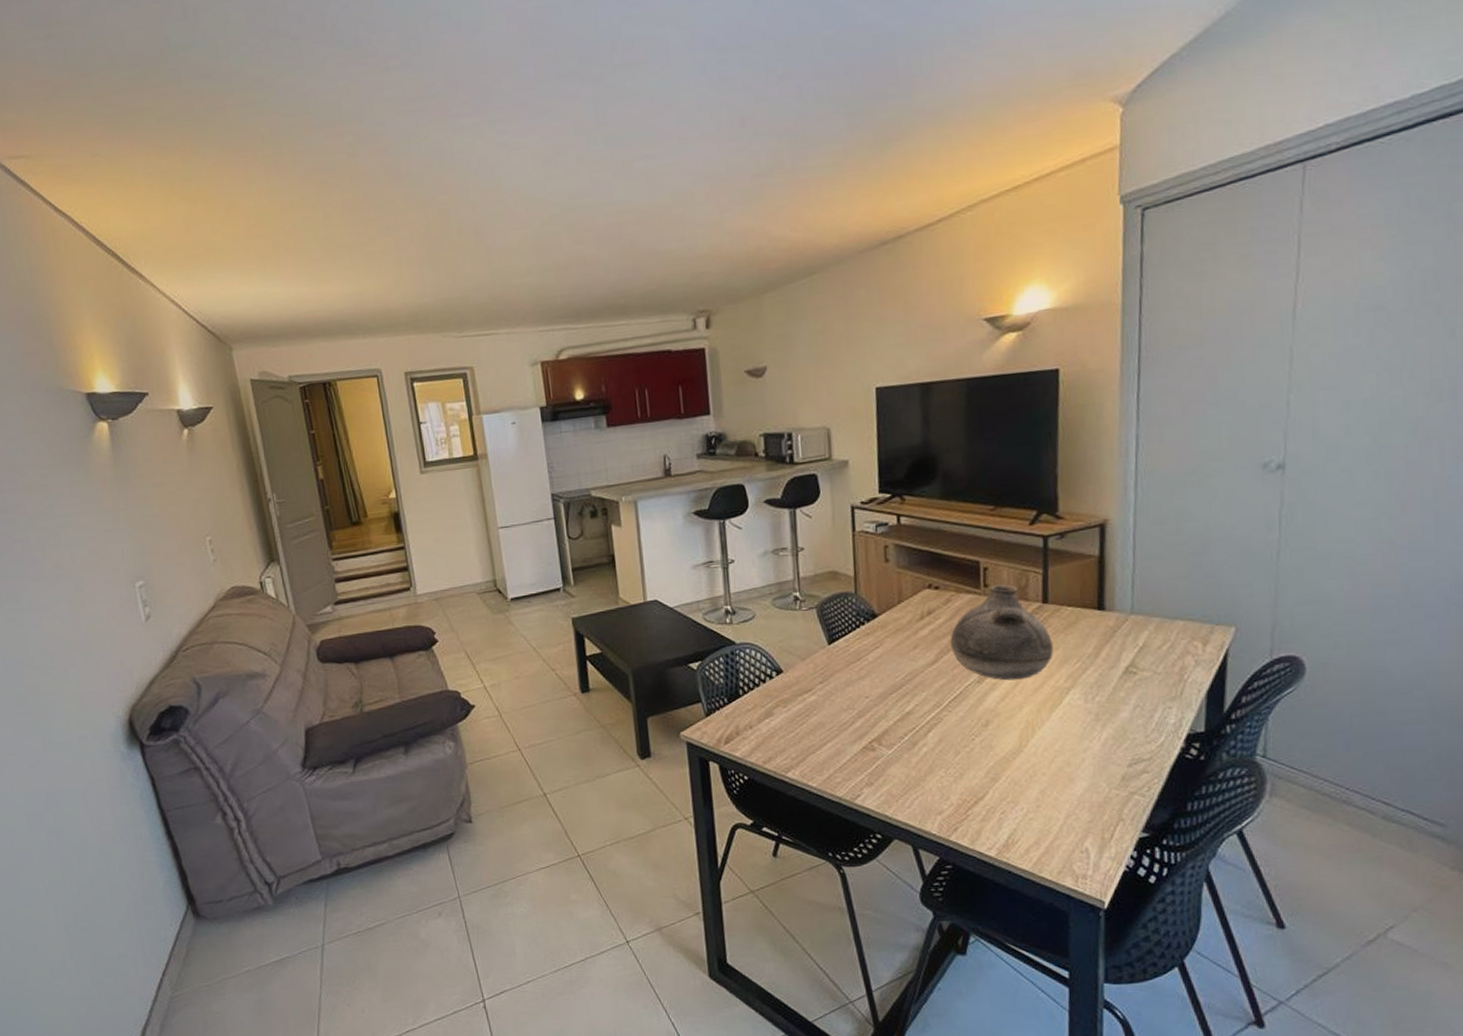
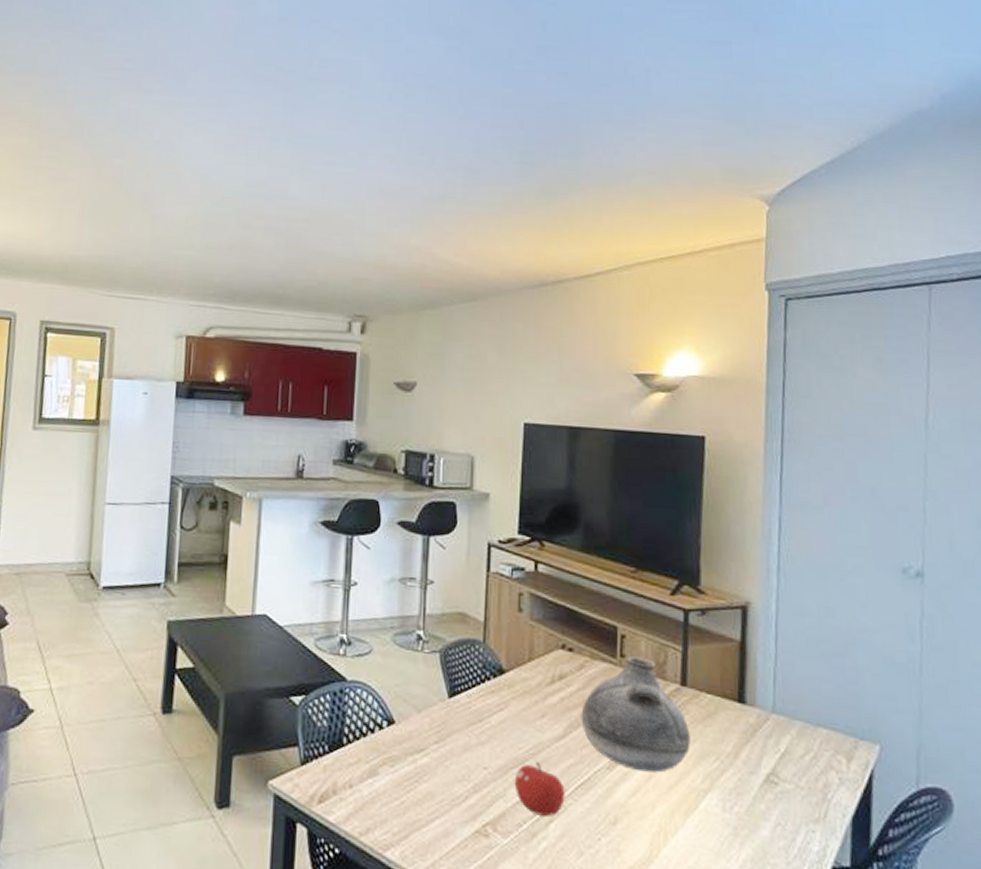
fruit: none [893,686,941,728] -> present [514,762,565,817]

